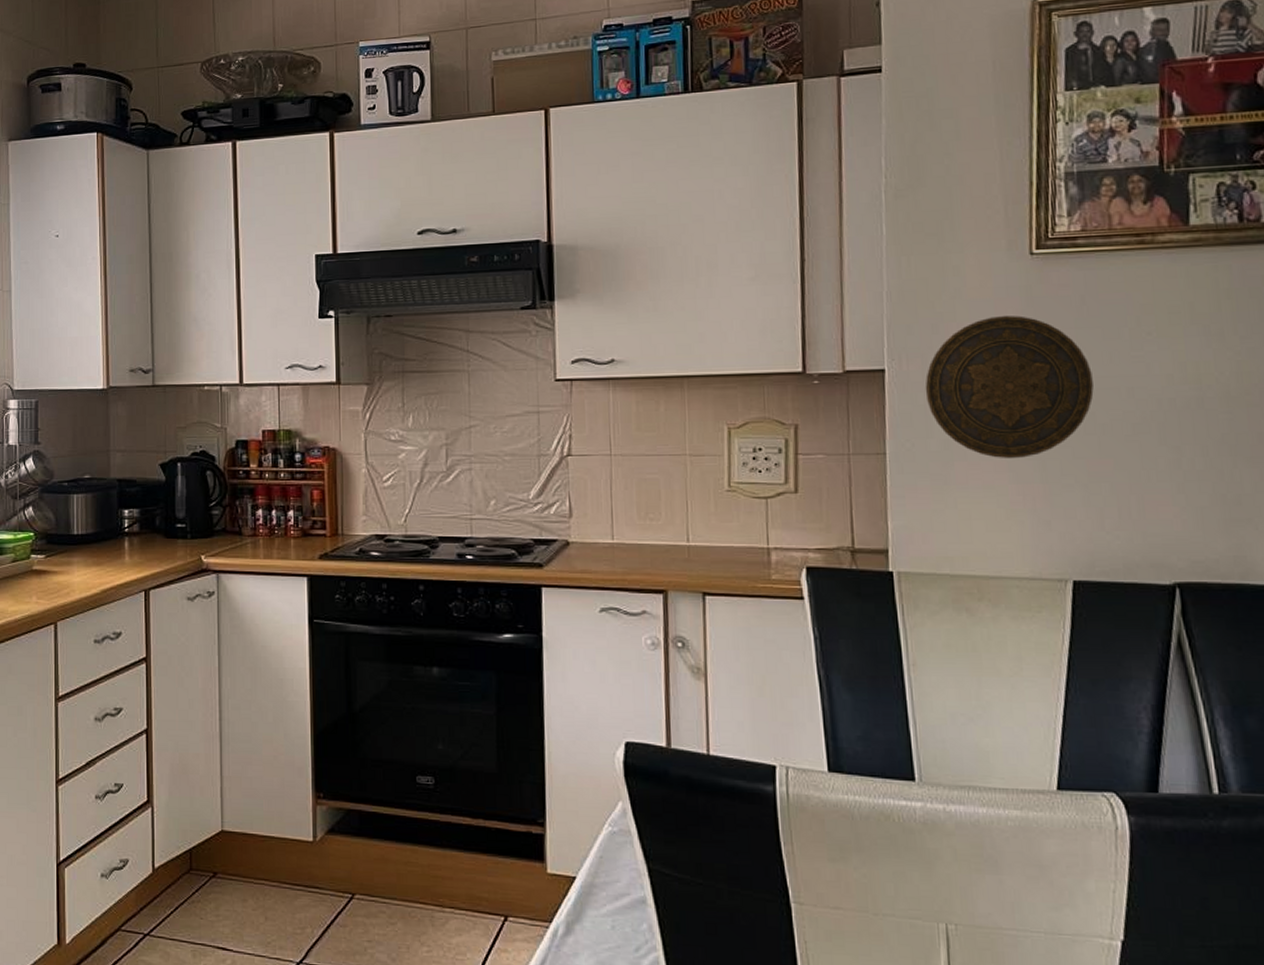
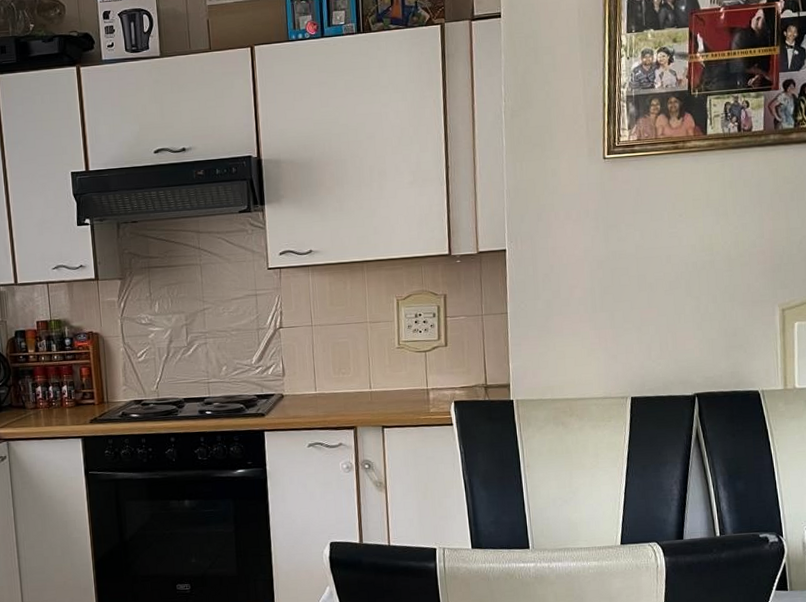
decorative plate: present [925,315,1094,459] -> none [533,205,645,312]

